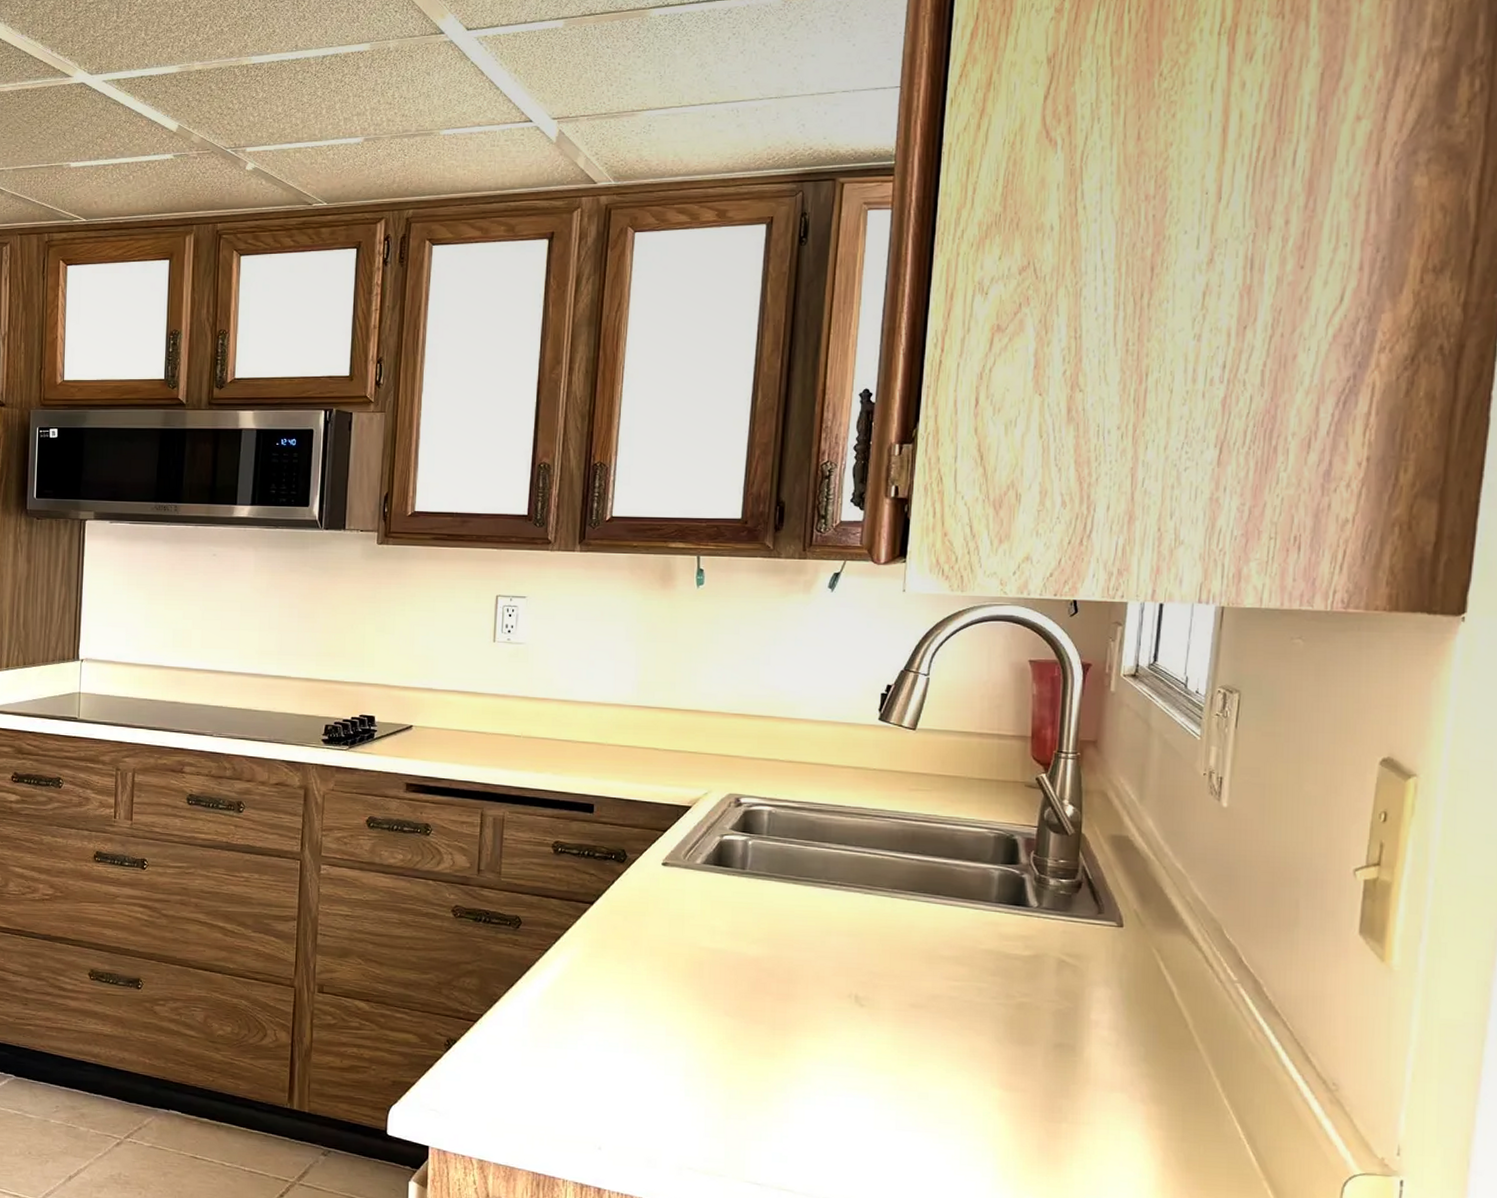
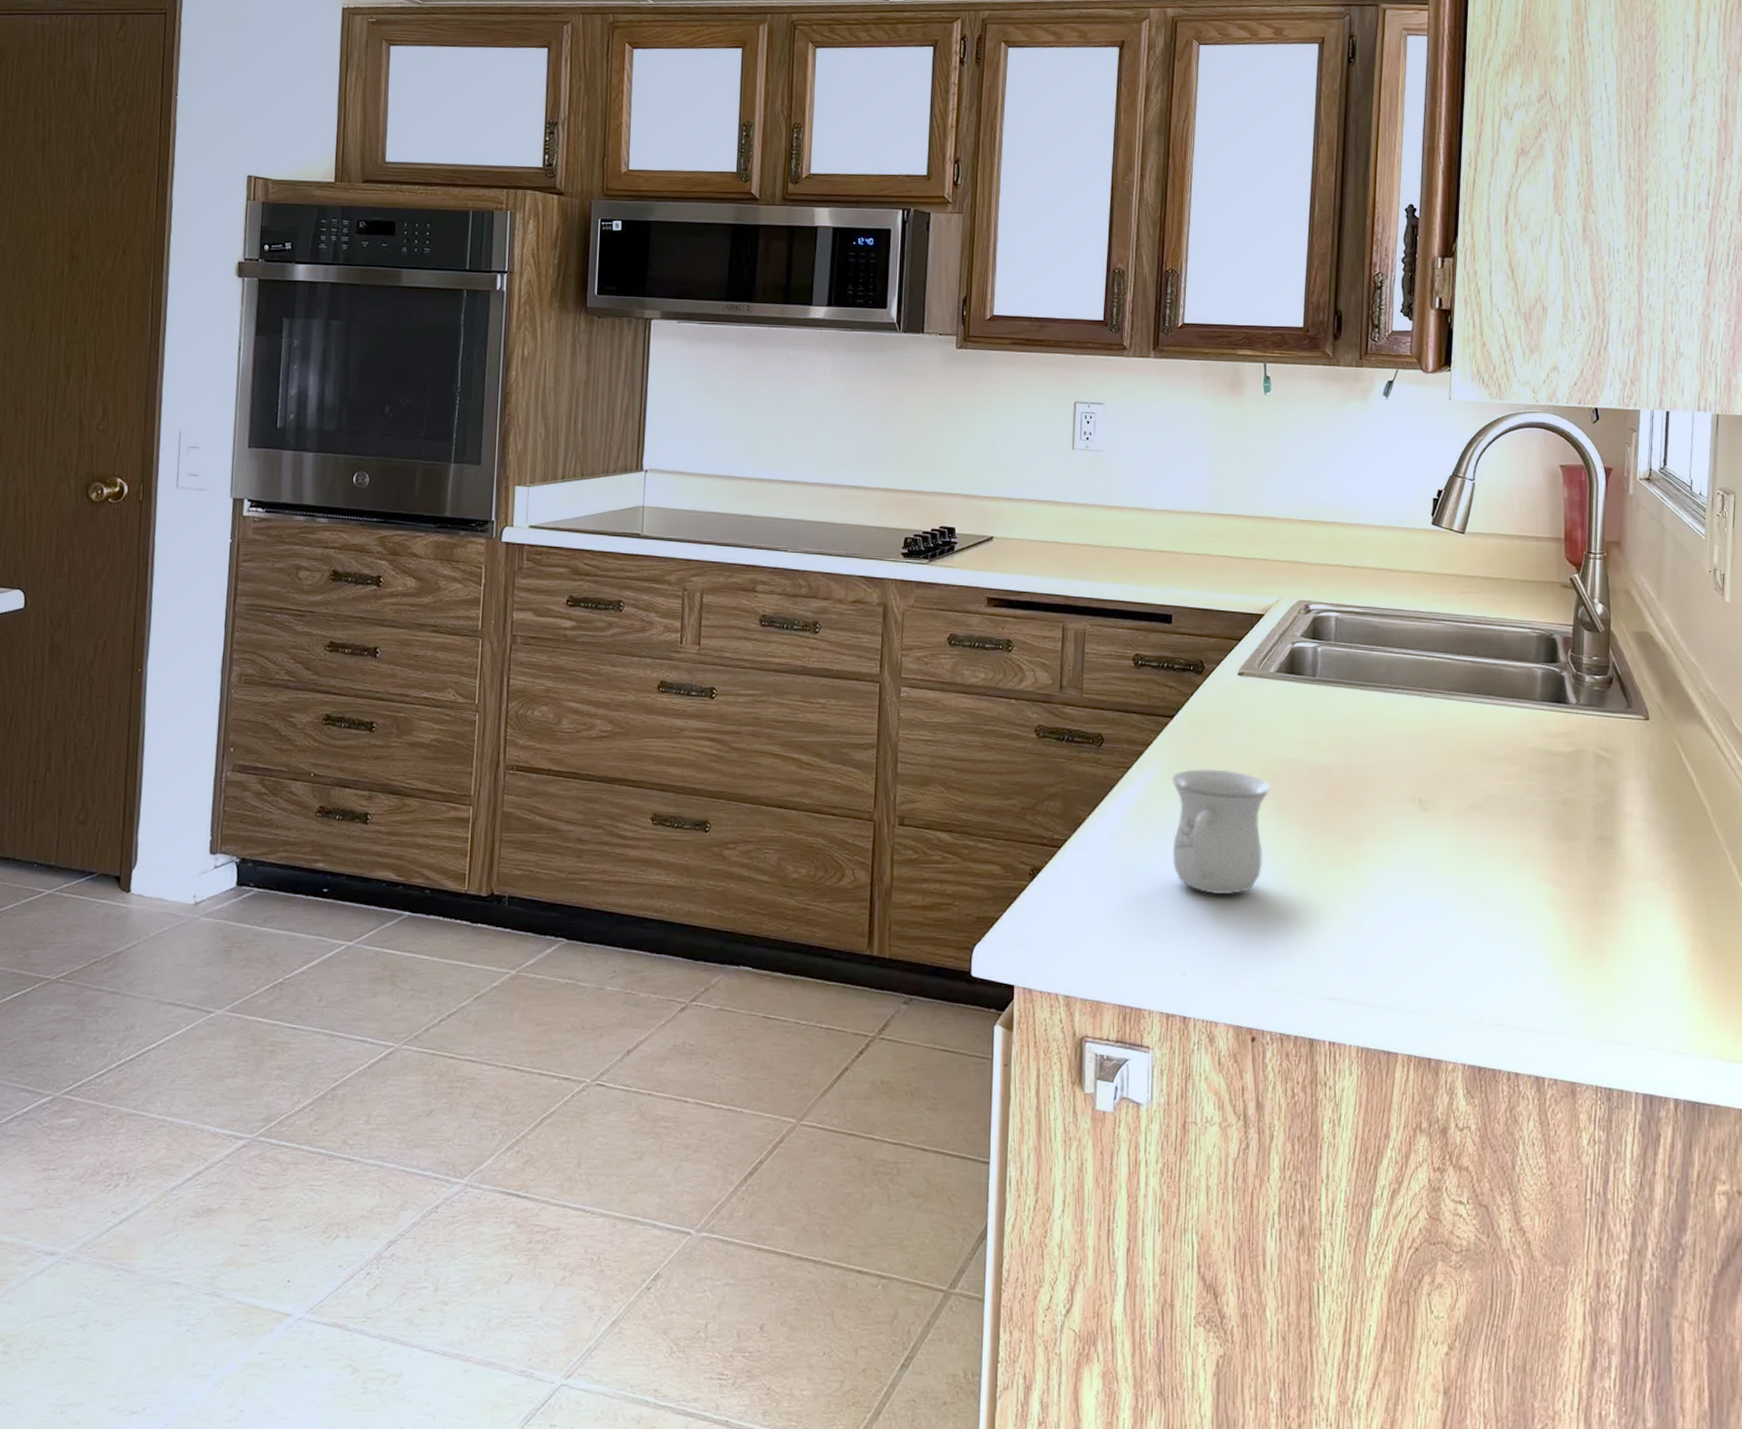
mug: none [590,954,693,1076] -> present [1172,769,1270,895]

